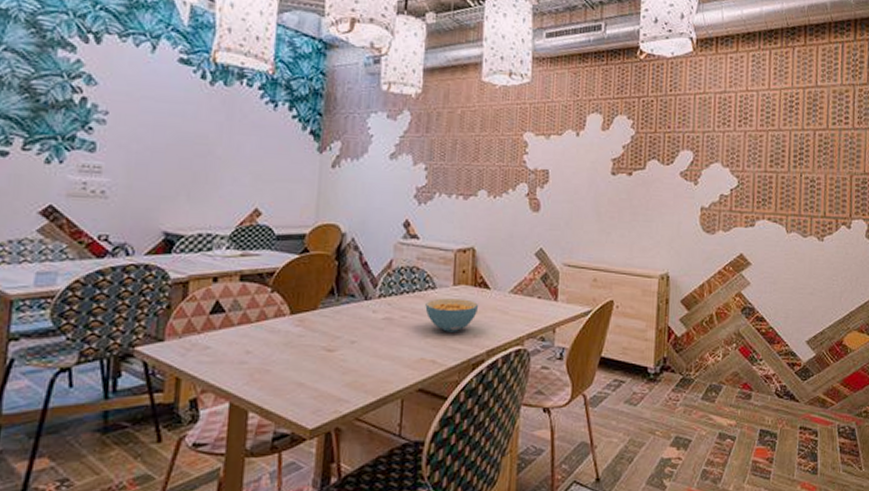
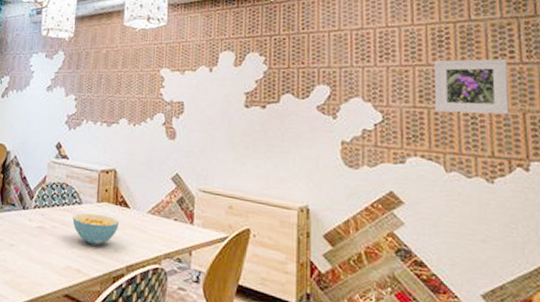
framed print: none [782,124,842,178] -> present [434,58,509,115]

